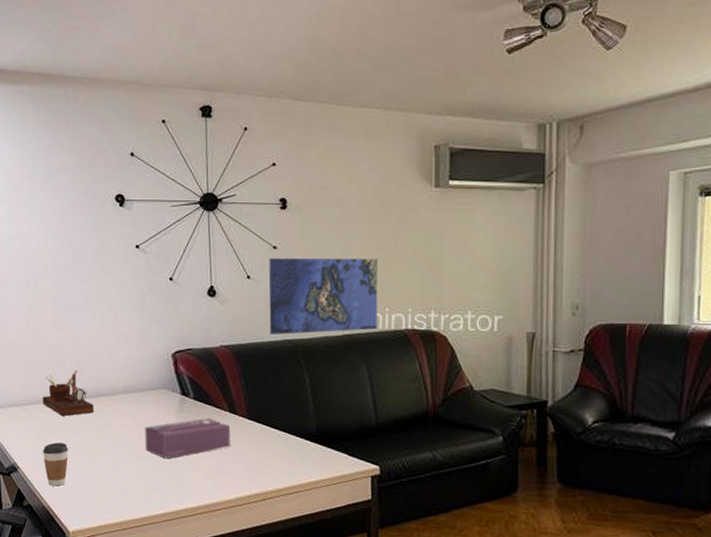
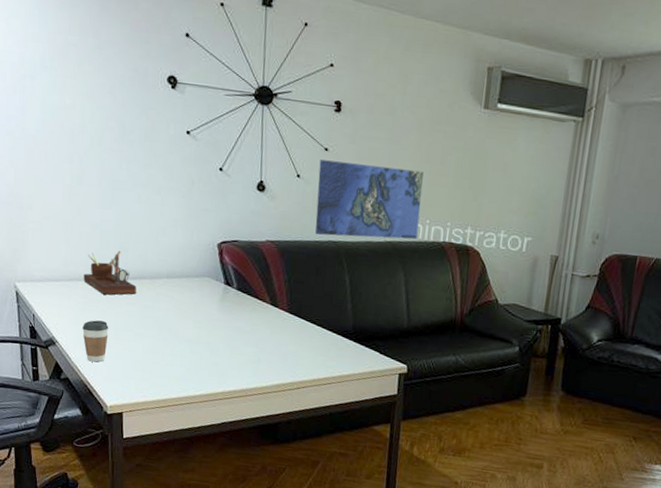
tissue box: present [145,417,231,459] -> none [186,308,271,344]

